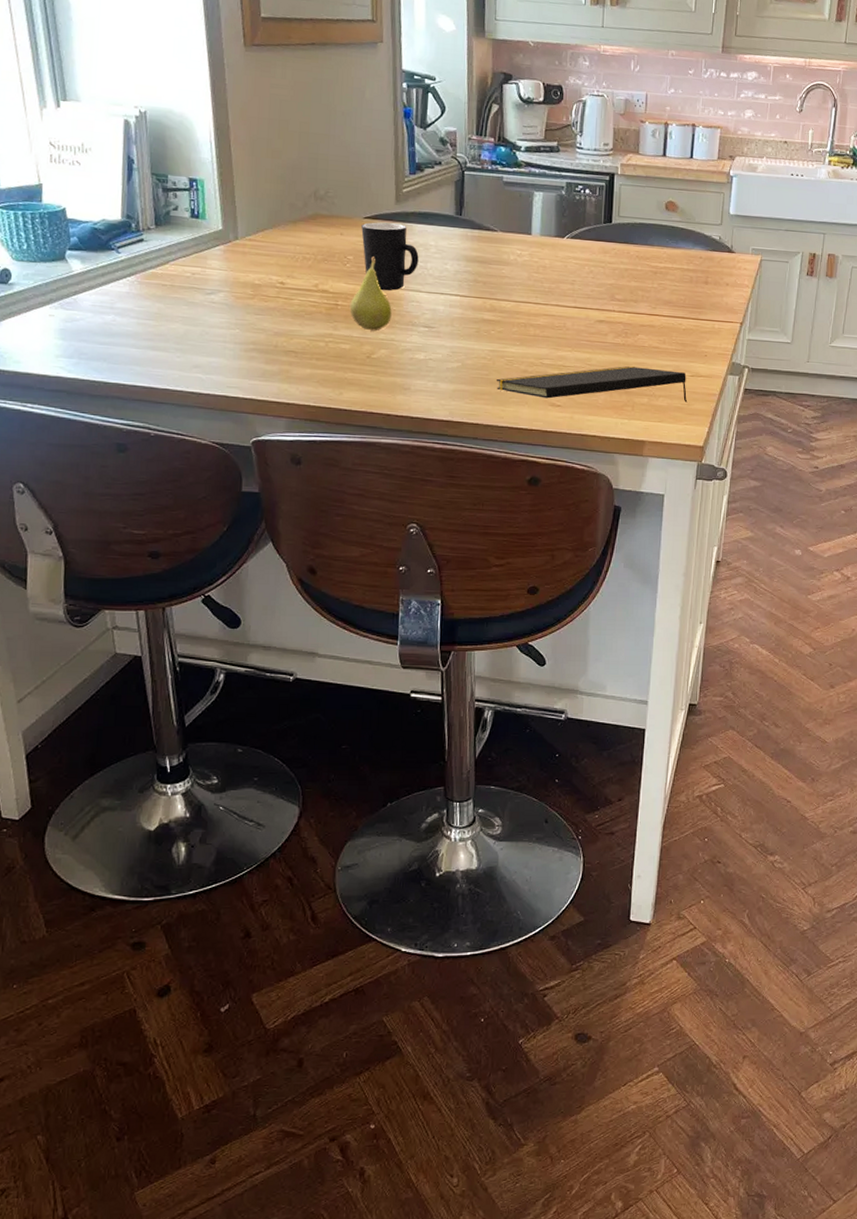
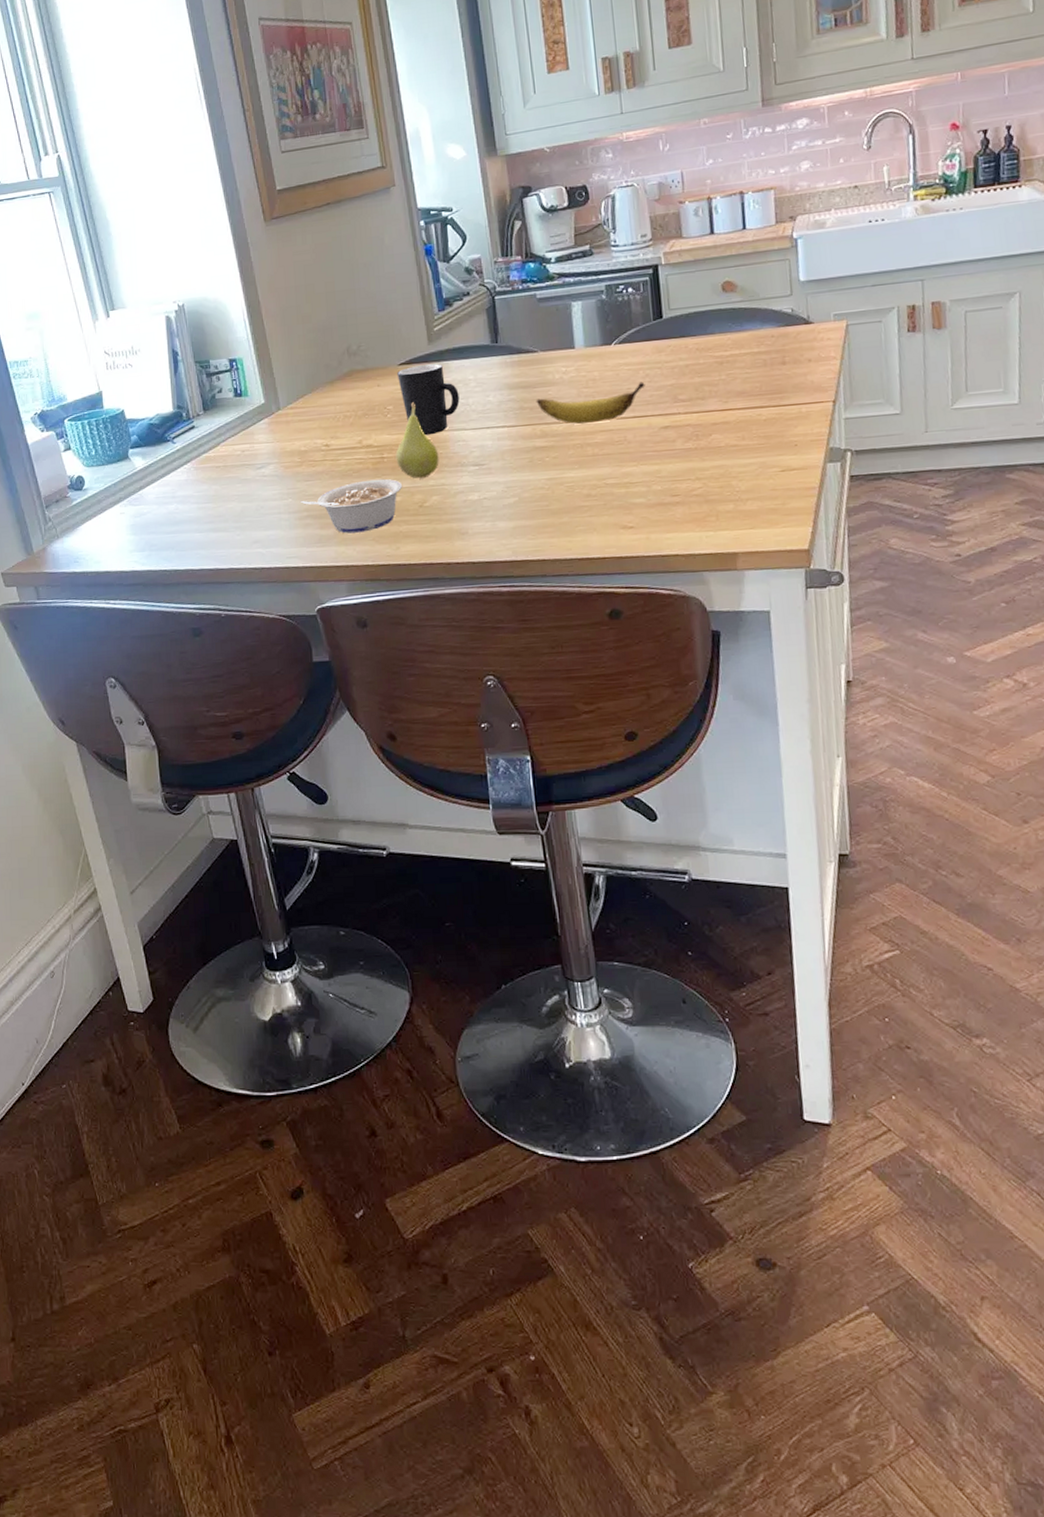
legume: none [248,323,353,374] -> present [301,478,403,534]
banana: none [489,275,589,307] -> present [536,382,645,425]
notepad: present [496,366,688,403] -> none [557,468,782,522]

